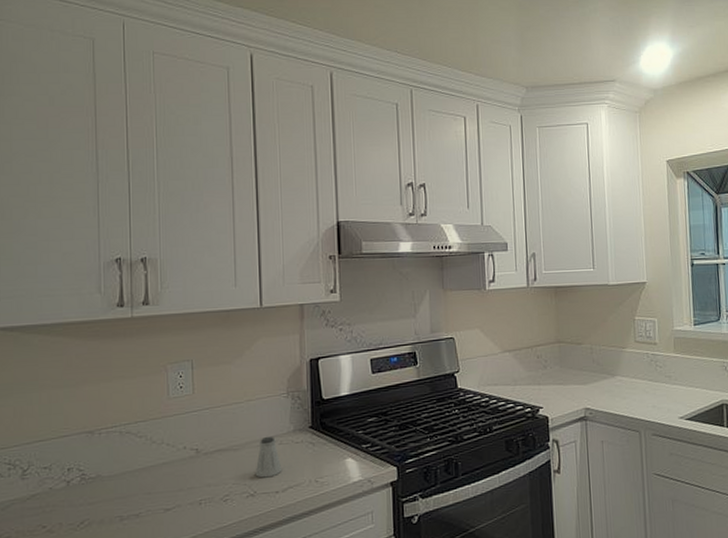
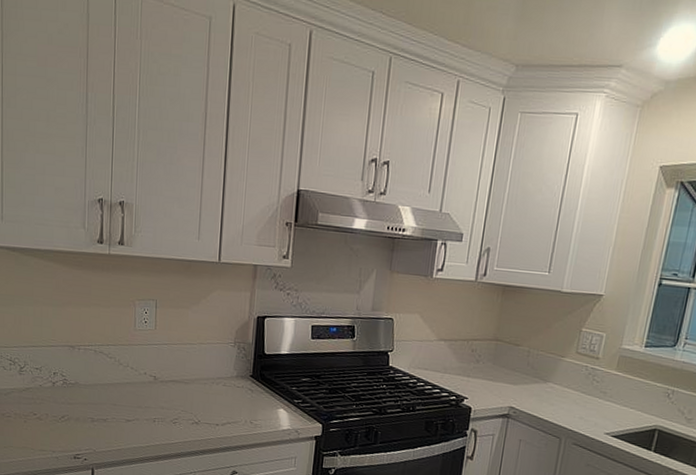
saltshaker: present [255,437,282,478] -> none [200,377,224,412]

